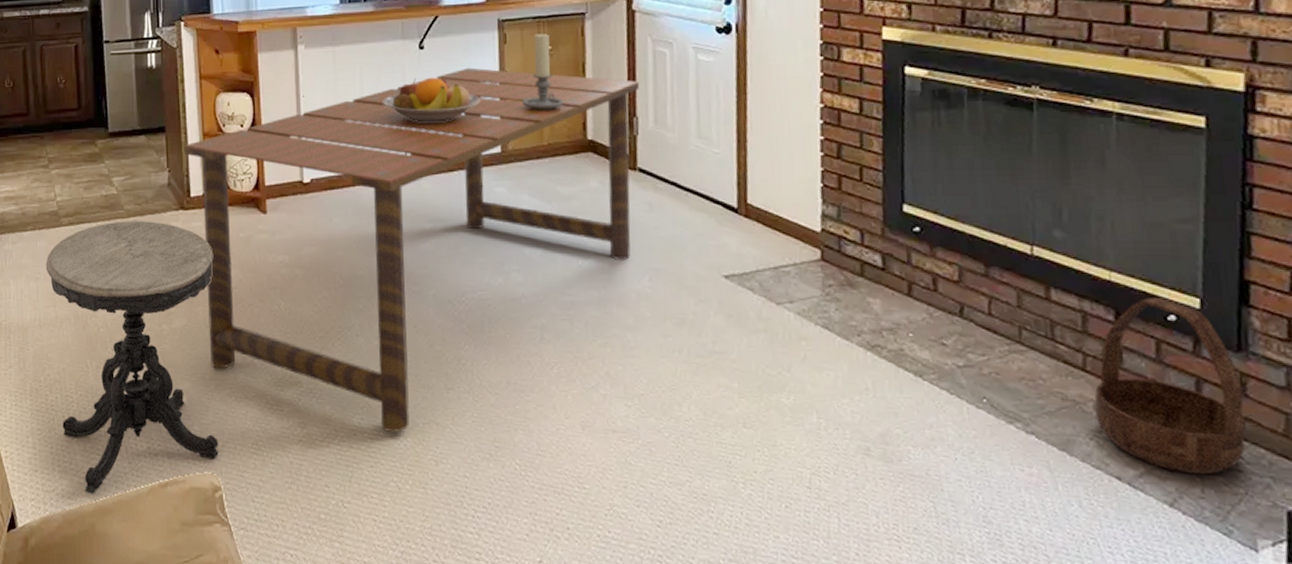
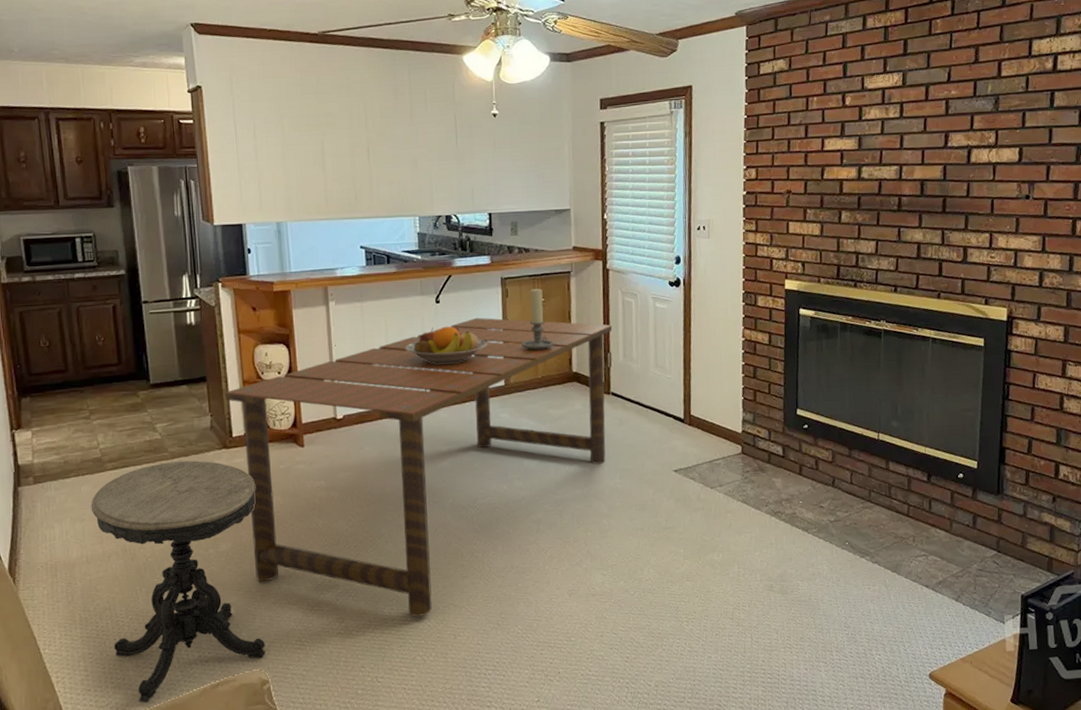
basket: present [1094,298,1246,475] -> none [914,463,1000,578]

